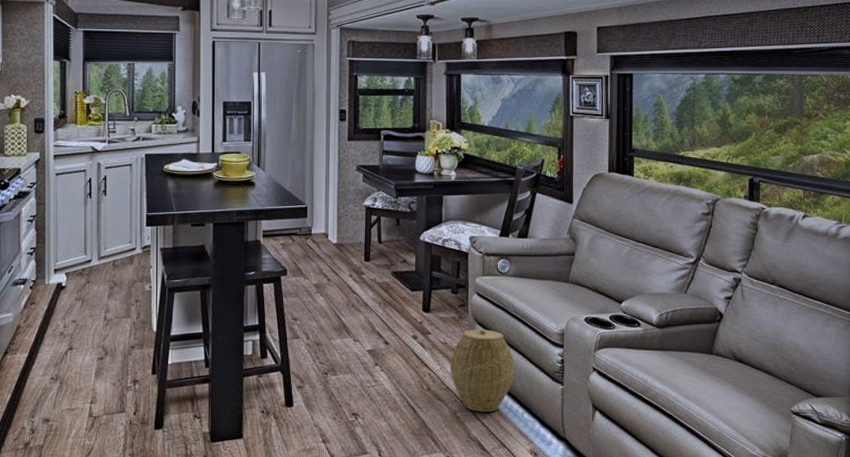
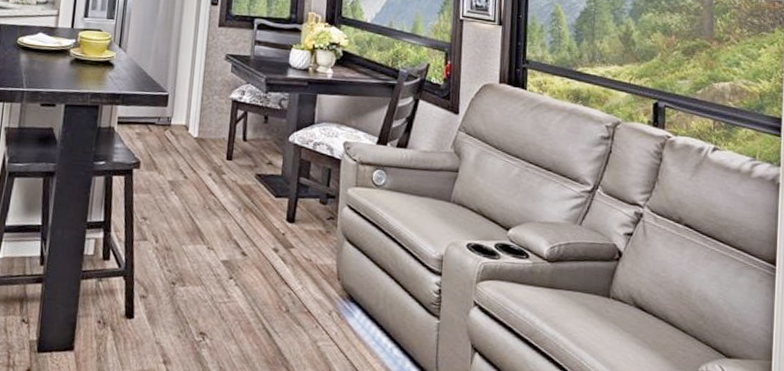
woven basket: present [450,329,515,412] -> none [313,246,386,344]

